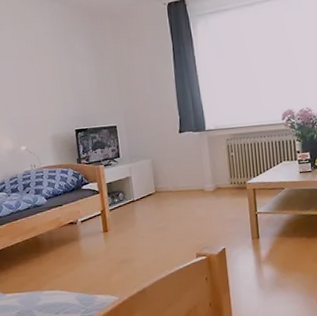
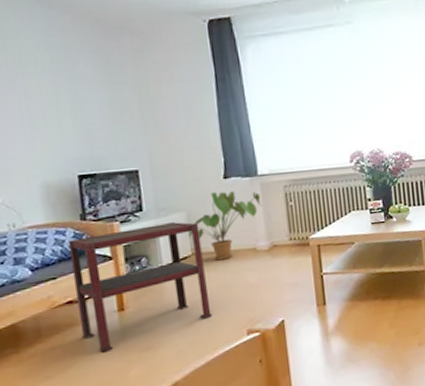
side table: none [69,166,170,262] -> present [68,221,212,353]
house plant: none [153,143,209,198] -> present [189,191,262,261]

